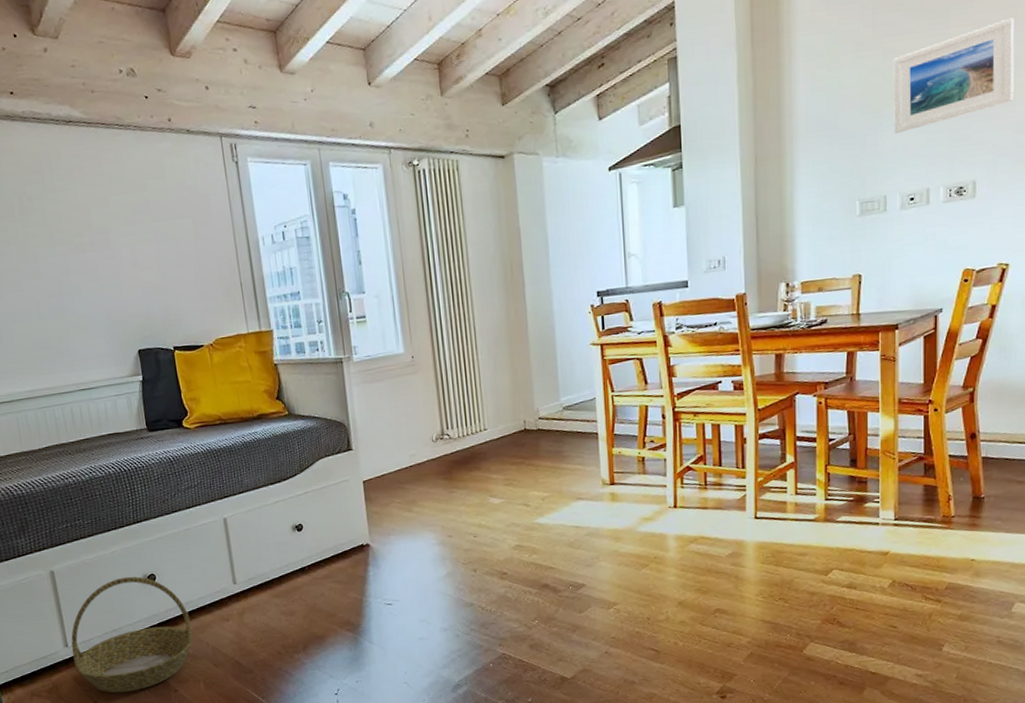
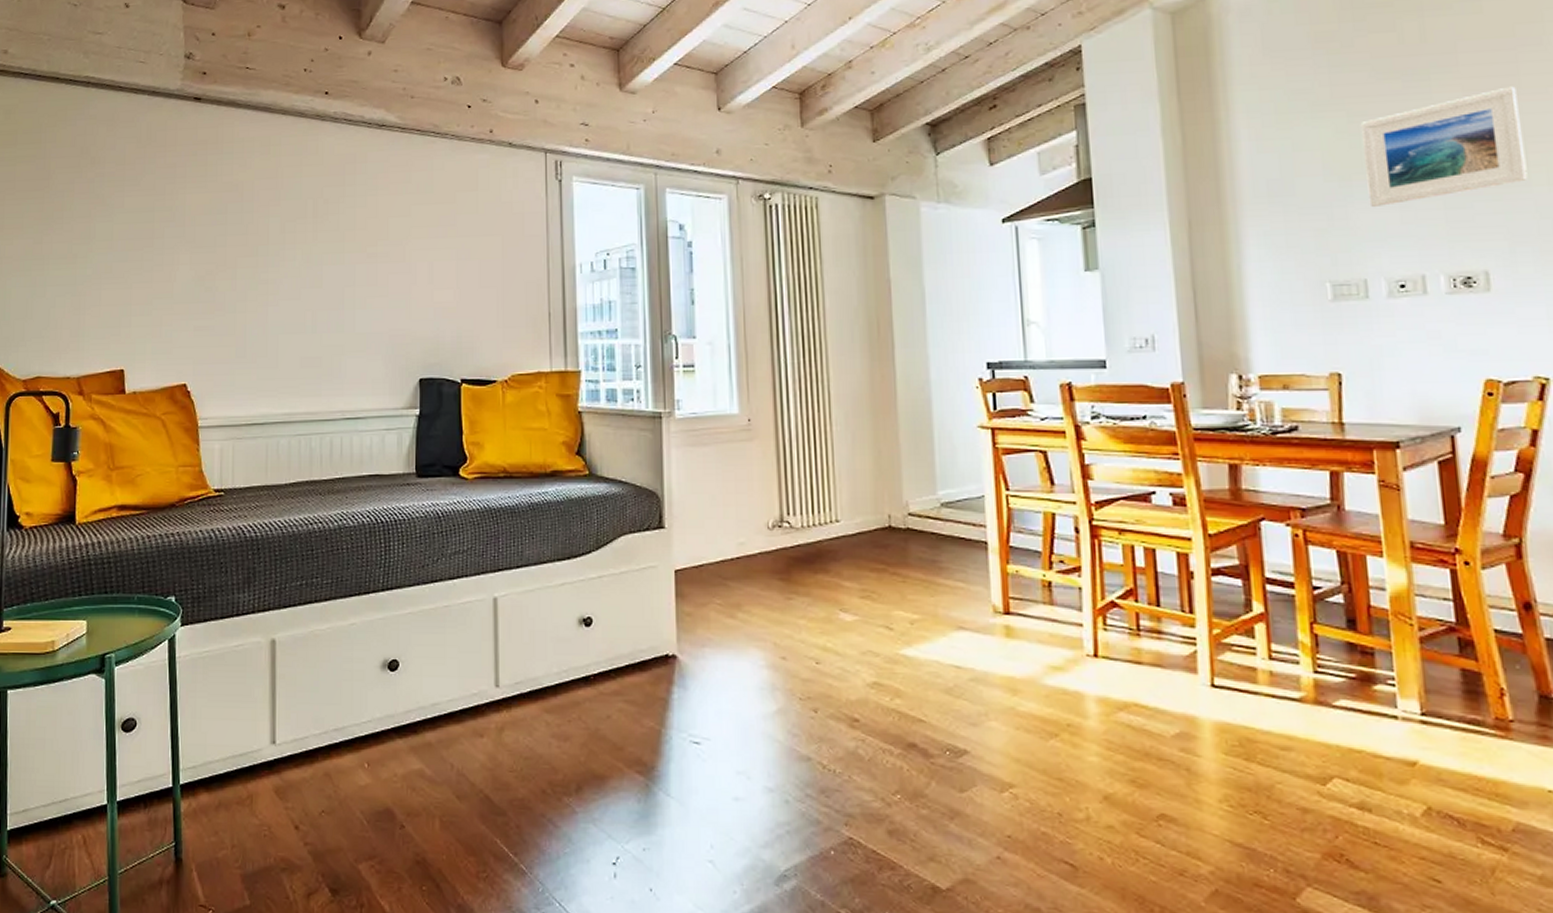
basket: present [71,576,194,693] -> none [279,659,435,819]

